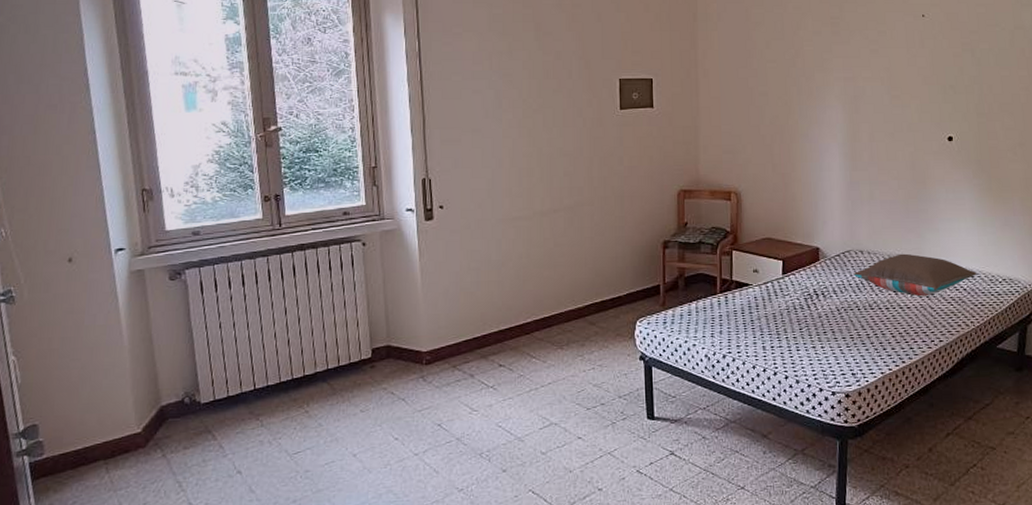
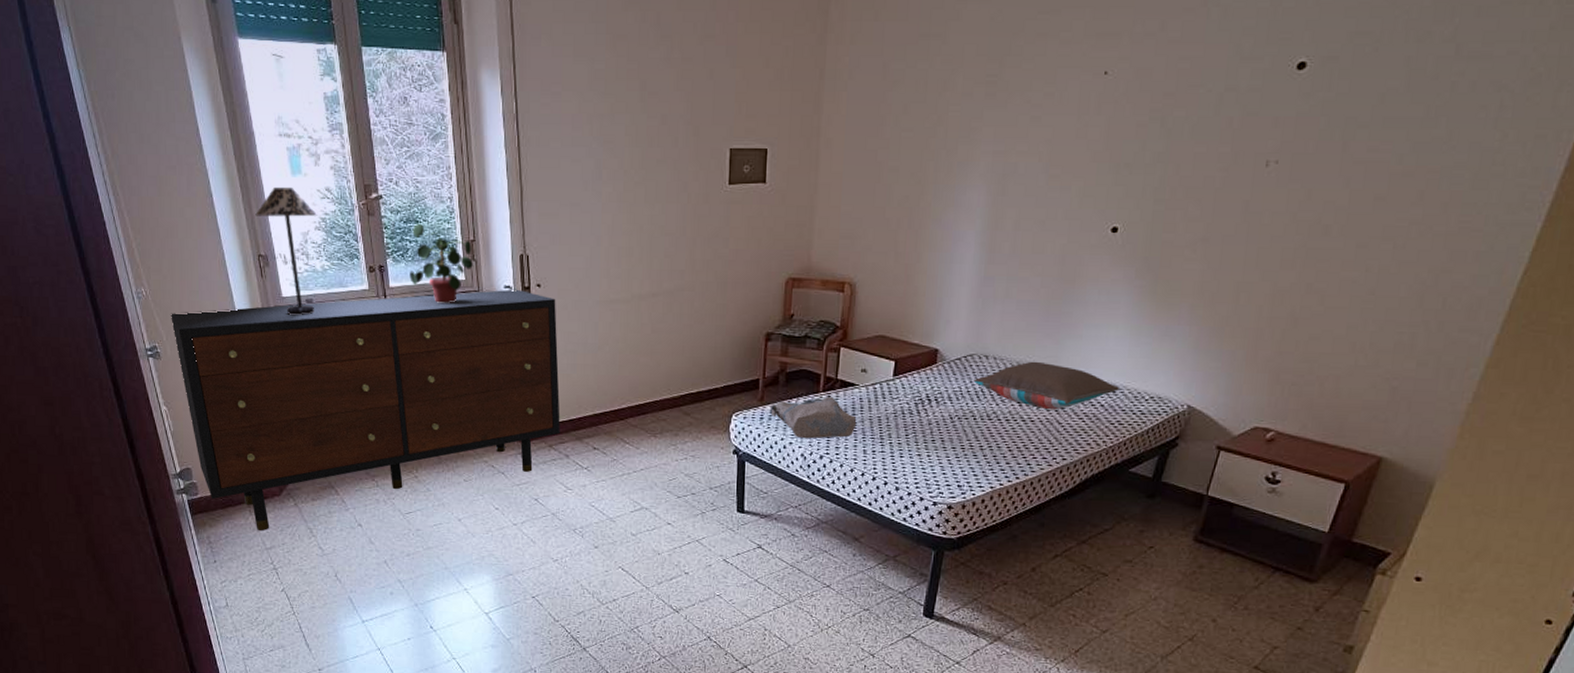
dresser: none [32,211,464,492] -> present [171,289,560,532]
table lamp: none [142,123,212,248] -> present [255,188,318,315]
potted plant: none [307,152,374,229] -> present [410,223,473,303]
tote bag: none [673,298,754,340] -> present [770,397,857,439]

